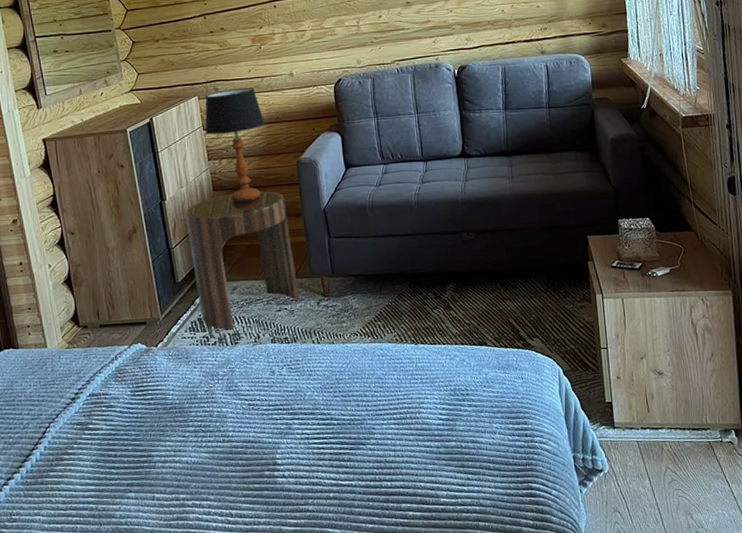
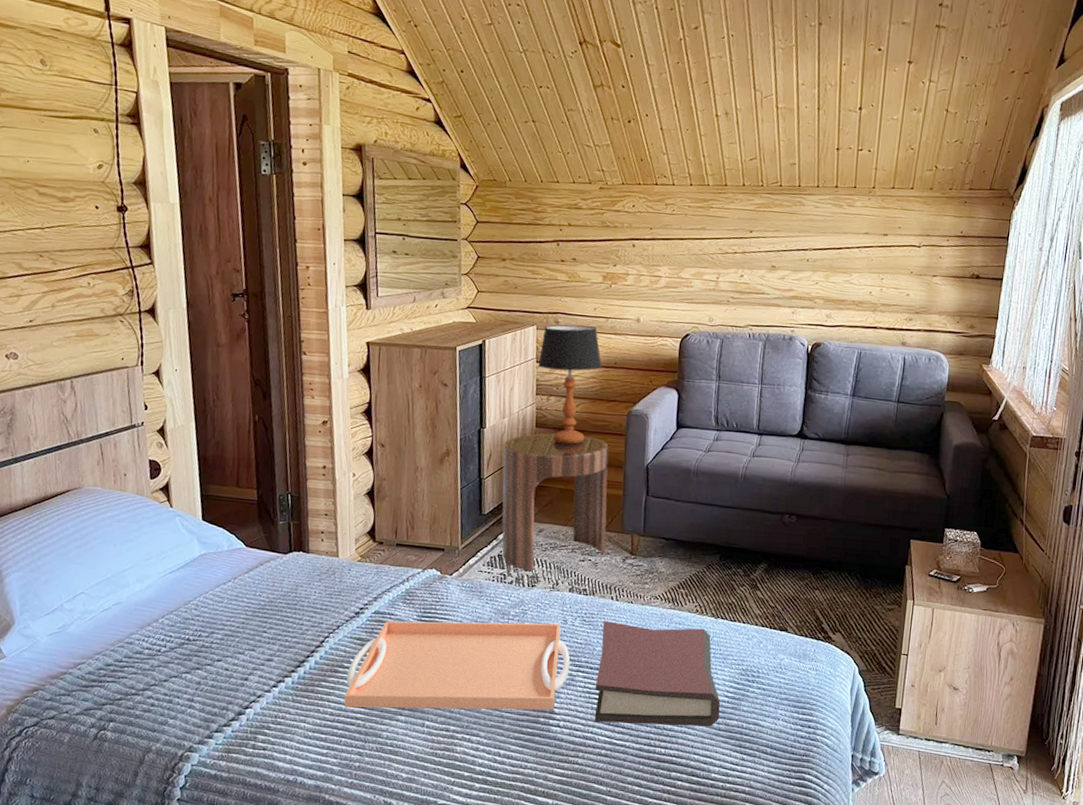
serving tray: none [72,376,285,493] -> present [344,621,571,710]
hardback book: none [309,356,438,467] -> present [594,621,721,727]

